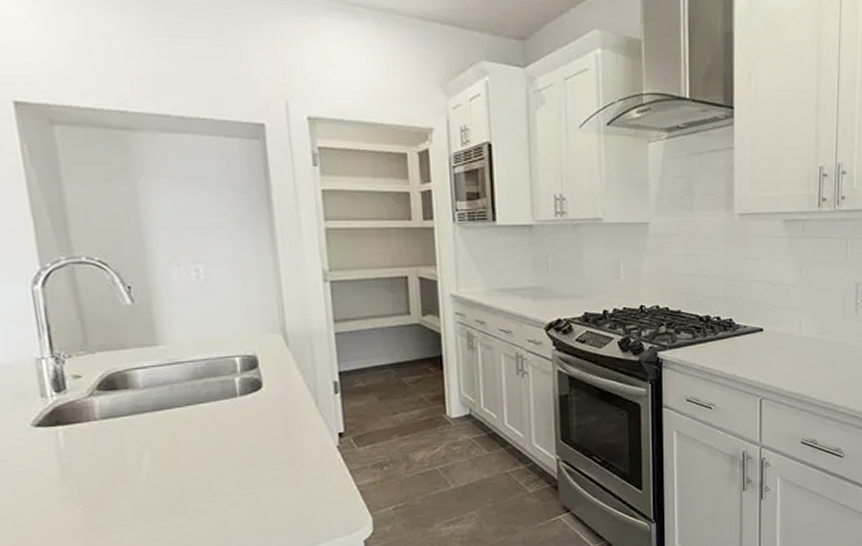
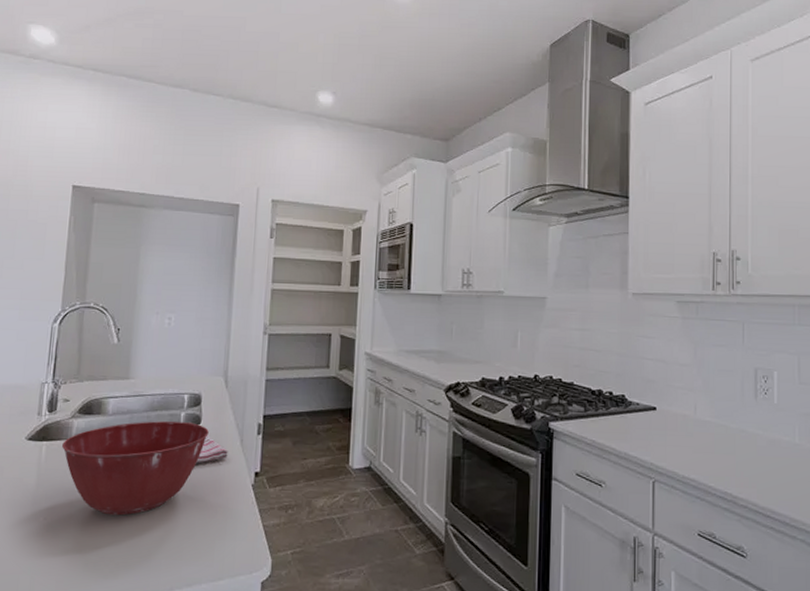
mixing bowl: none [85,388,274,497] -> present [62,421,209,516]
dish towel: none [264,398,303,432] -> present [196,434,228,464]

